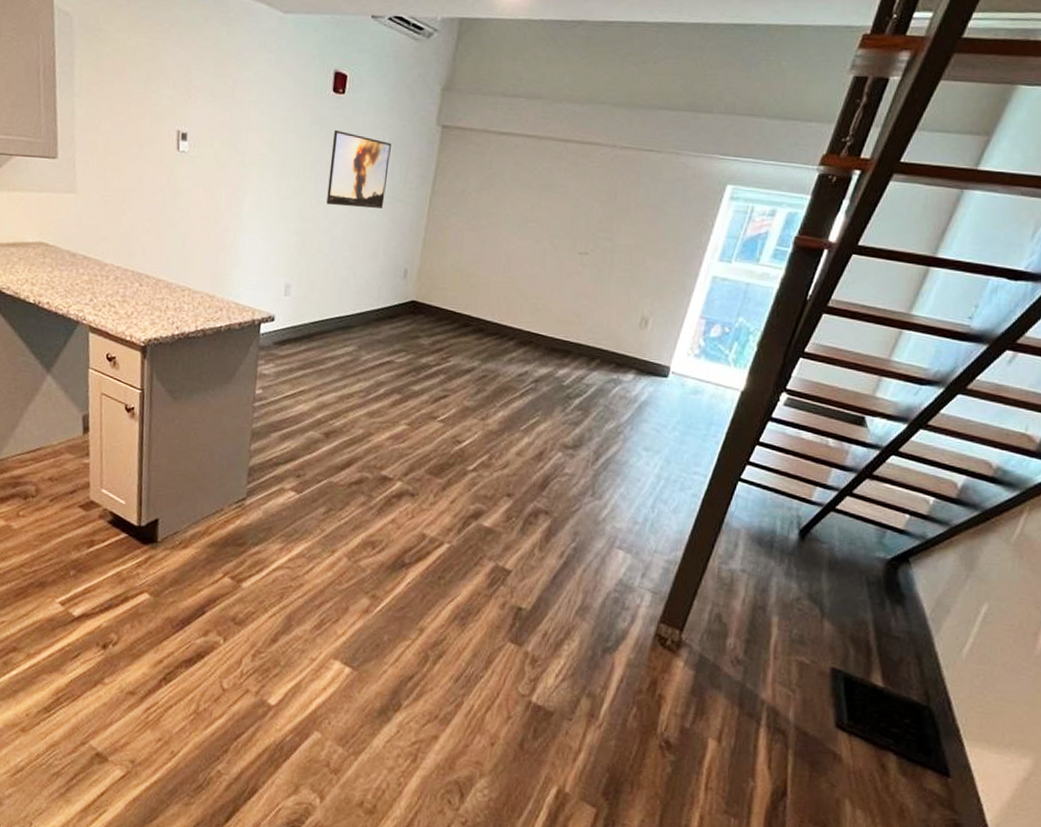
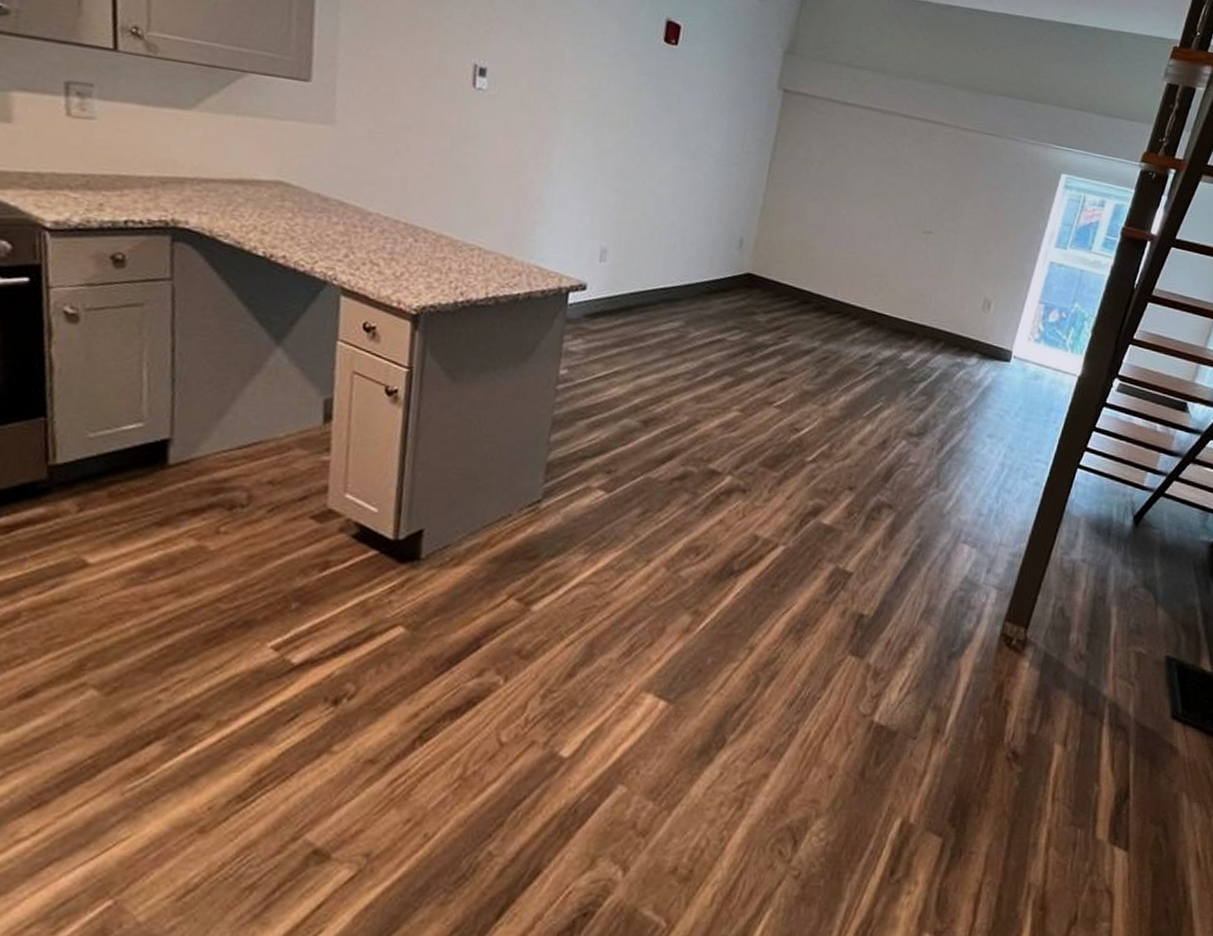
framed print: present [326,129,391,208] -> none [653,82,728,171]

